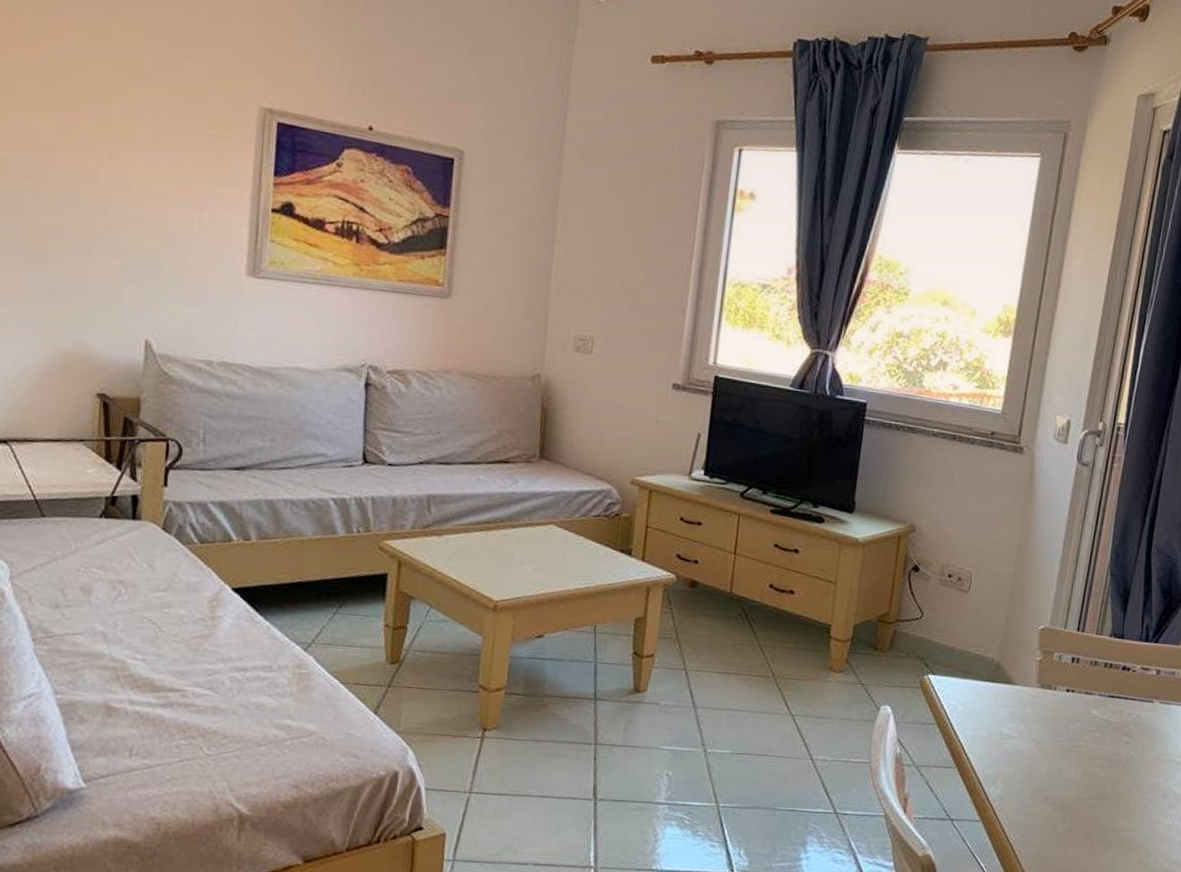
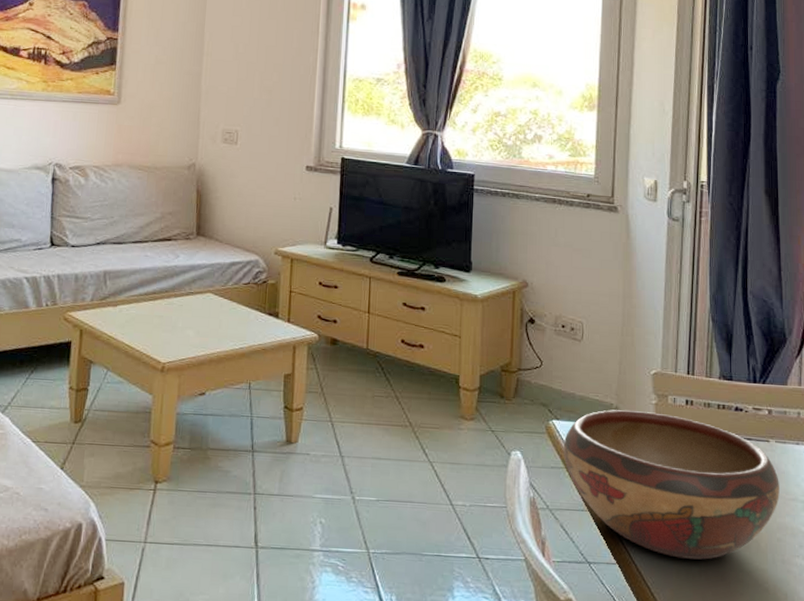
decorative bowl: none [936,665,1158,819] -> present [563,409,780,560]

